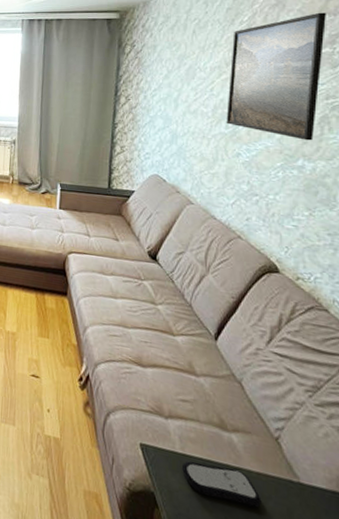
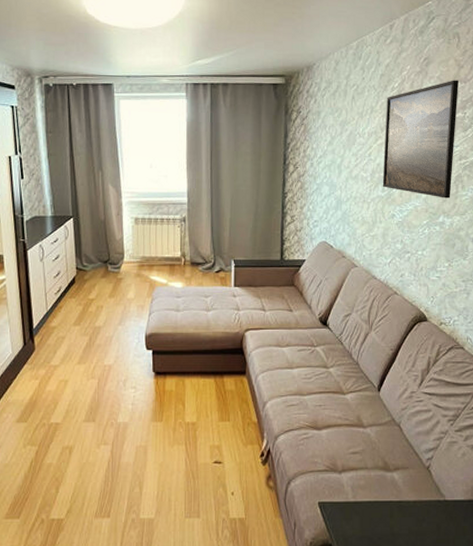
remote control: present [182,461,262,508] -> none [355,503,418,534]

